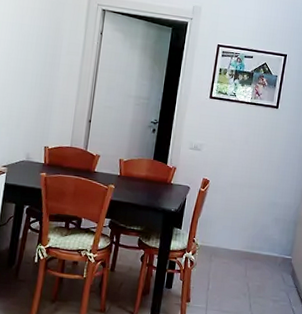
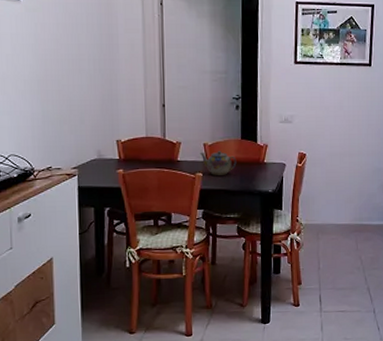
teapot: none [115,167,147,190] -> present [199,151,237,175]

